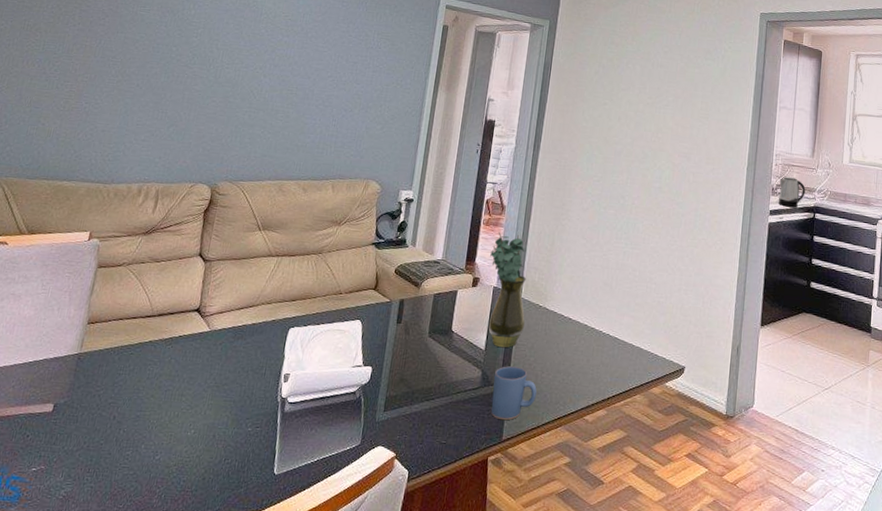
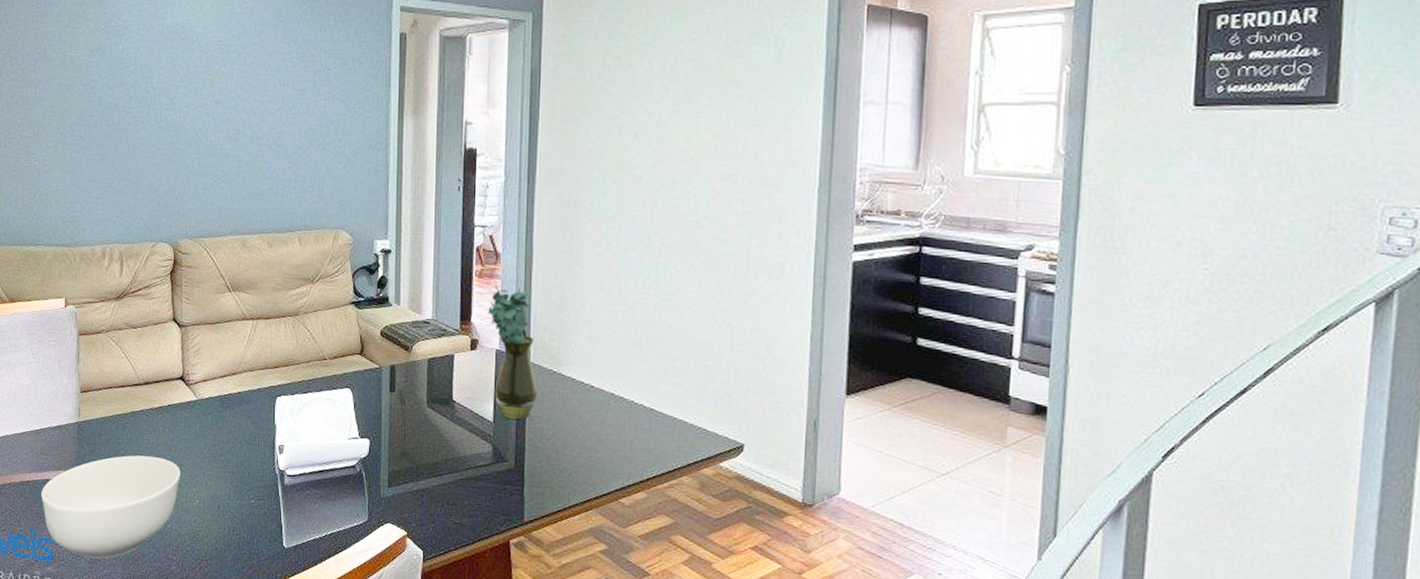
bowl: none [18,386,180,497] -> present [41,455,180,560]
mug: present [491,366,537,421] -> none [507,440,559,501]
kettle: present [778,176,806,208] -> none [865,197,907,240]

